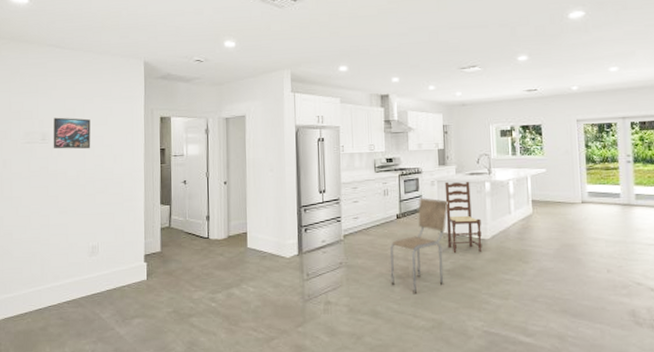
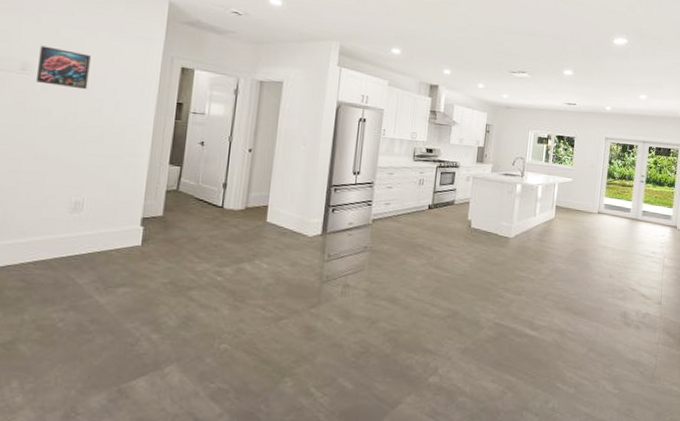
dining chair: present [390,198,448,293] -> none [413,191,480,283]
dining chair: present [444,181,482,254] -> none [473,179,508,249]

